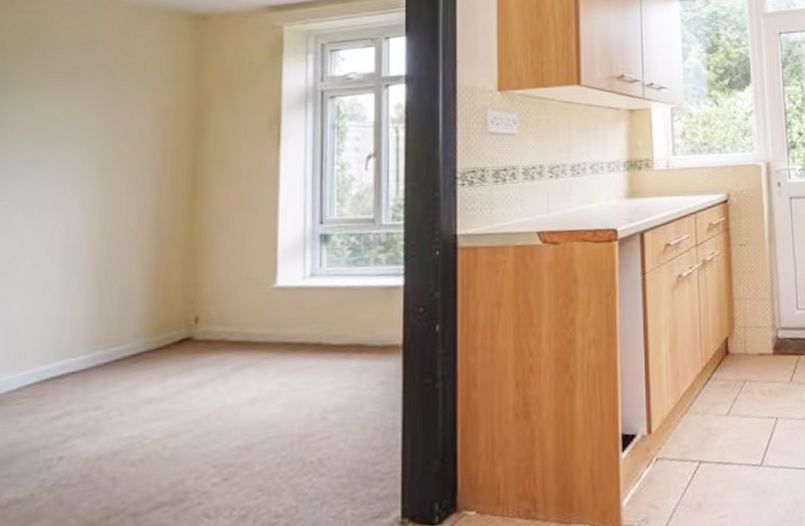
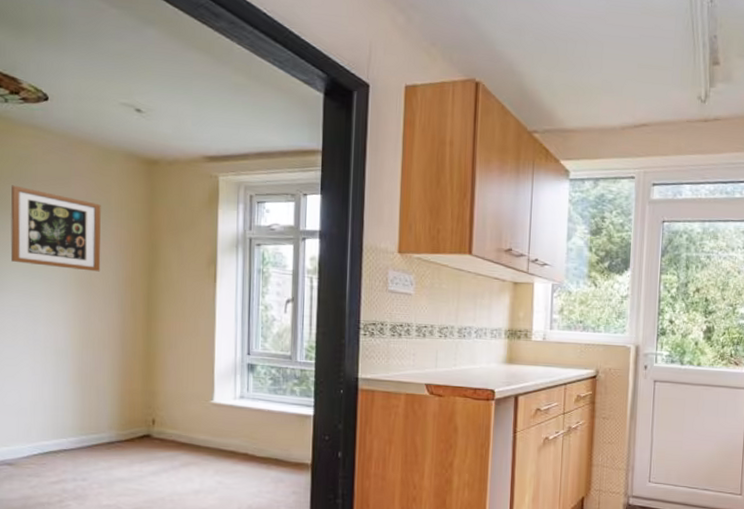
wall art: none [9,56,134,148] -> present [10,185,101,272]

